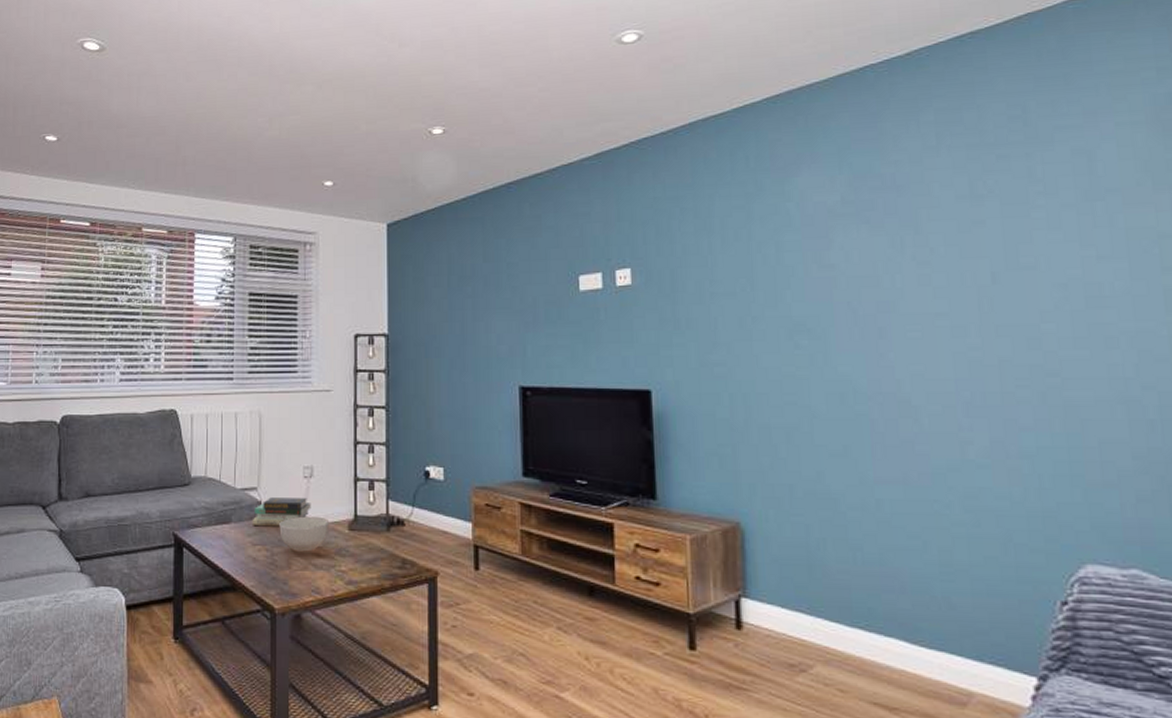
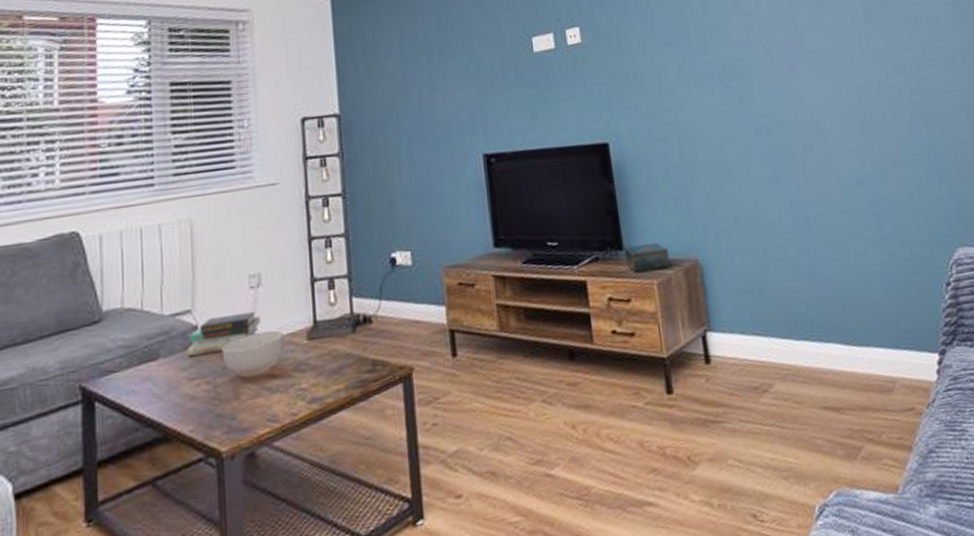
decorative box: none [656,498,708,525] -> present [624,243,671,272]

